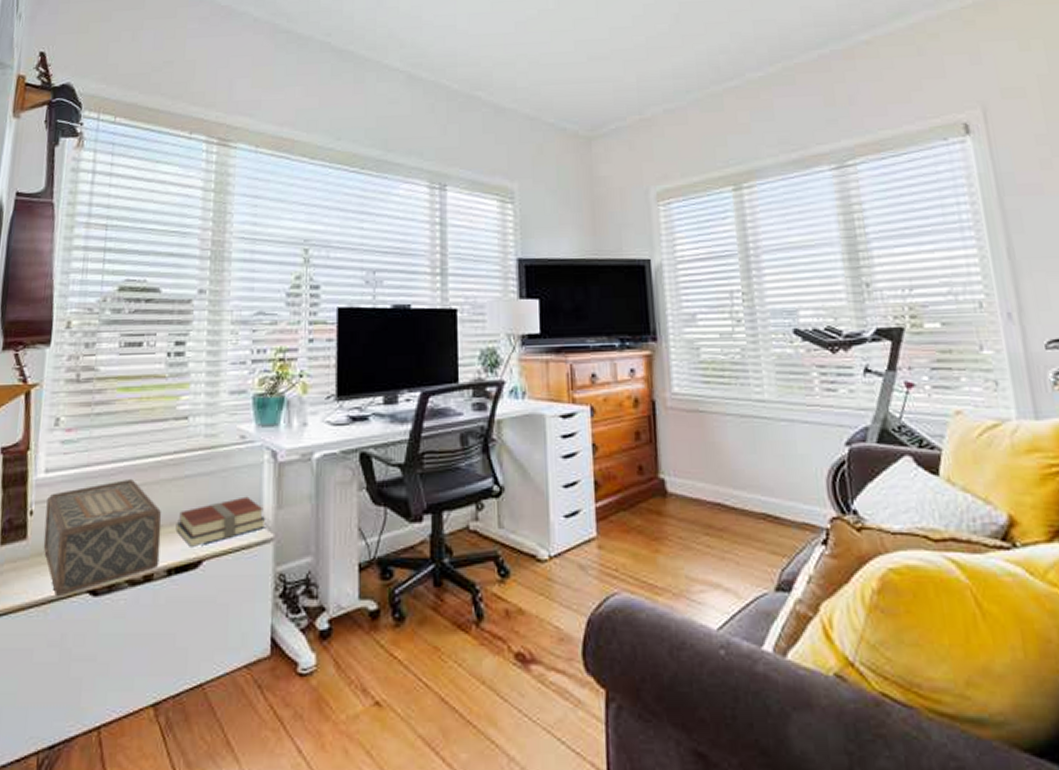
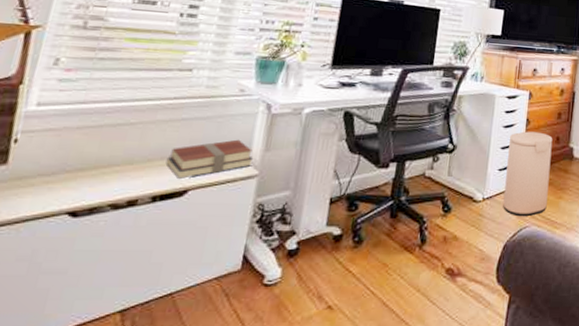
woven basket: present [43,478,162,598] -> none [24,117,154,217]
pedal bin: none [572,461,640,578] -> present [503,131,553,216]

